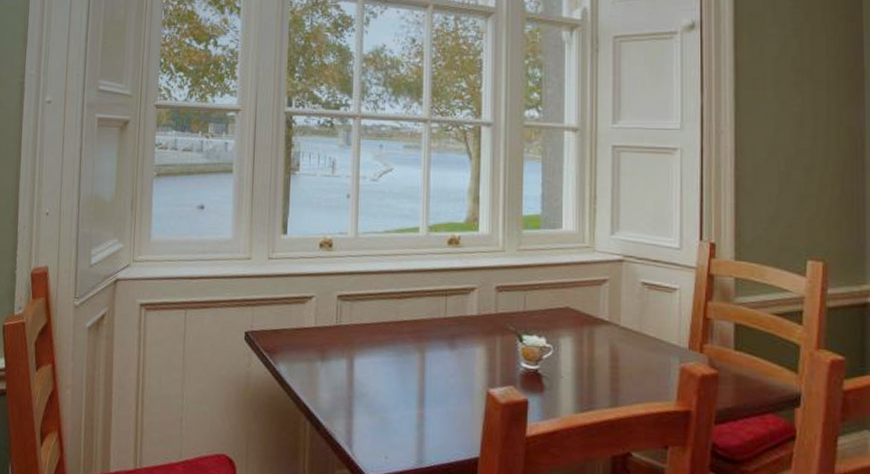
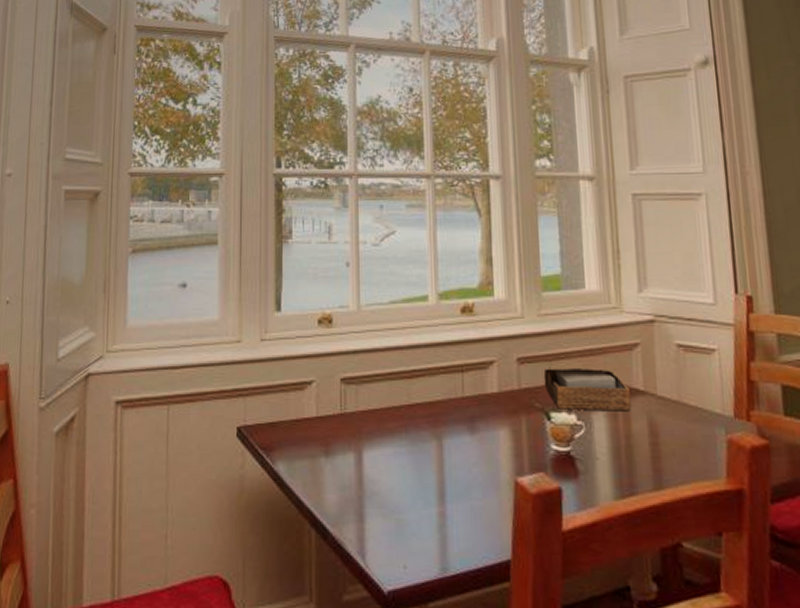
napkin holder: none [519,297,595,339] -> present [543,368,631,412]

